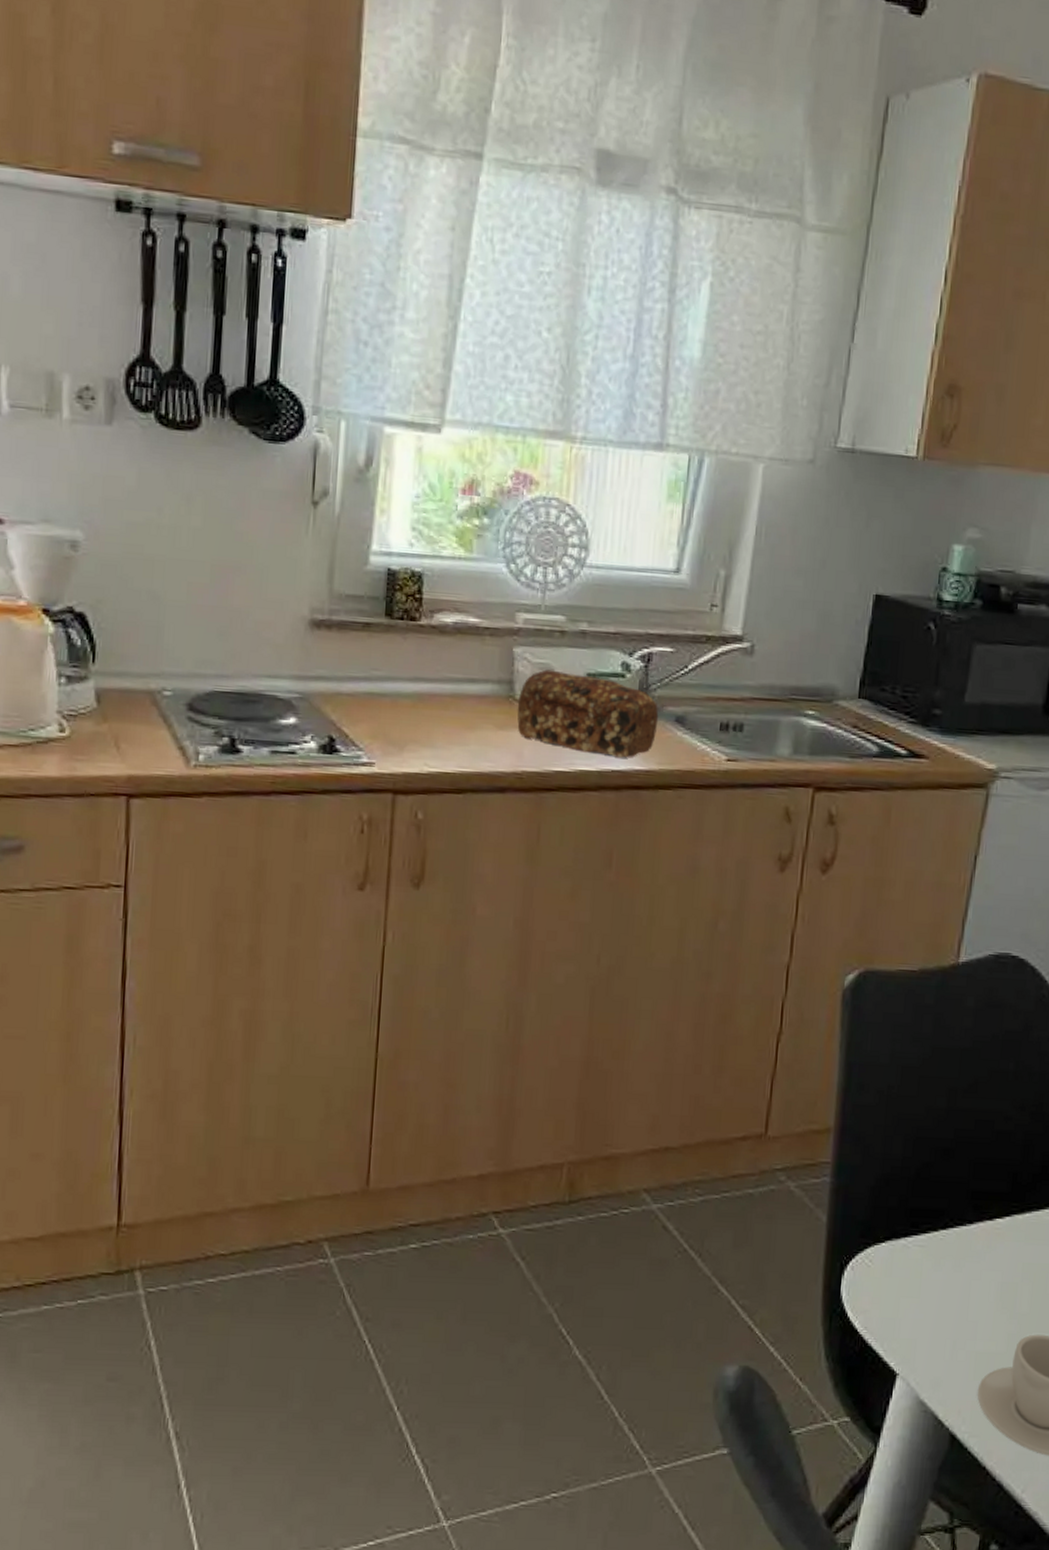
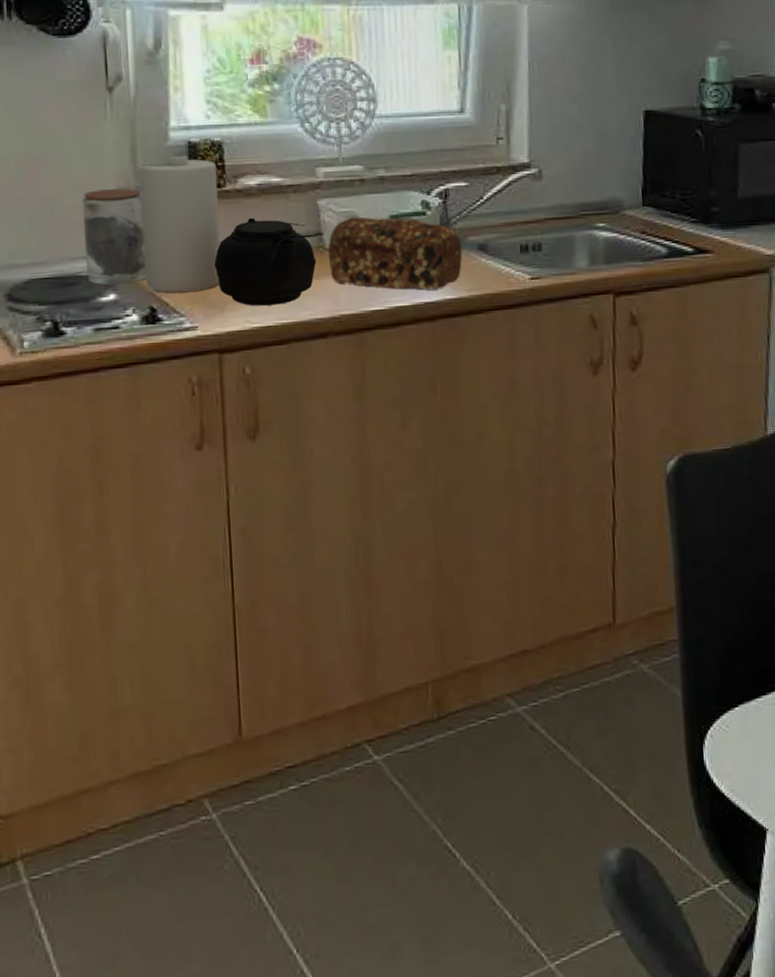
jar: none [269,607,334,709] -> present [82,188,147,285]
paper towel holder: none [328,582,414,726] -> present [138,155,220,293]
teapot: none [398,656,516,752] -> present [213,217,324,306]

